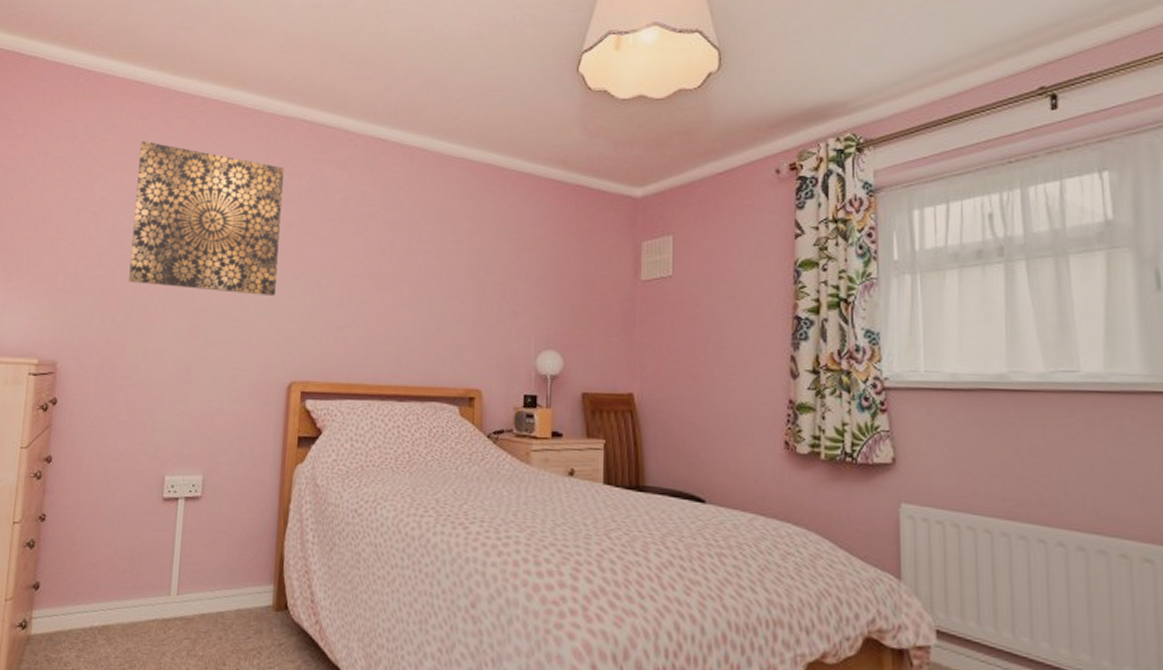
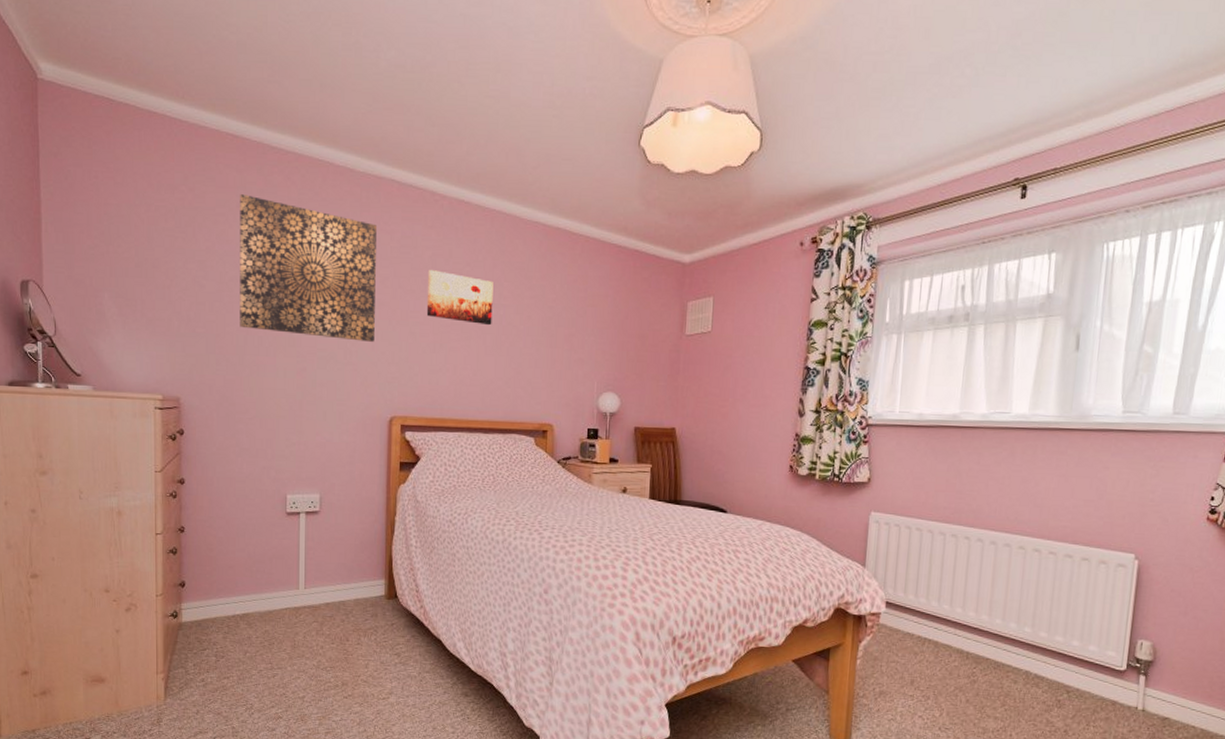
wall art: none [335,214,412,275] -> present [426,270,493,326]

